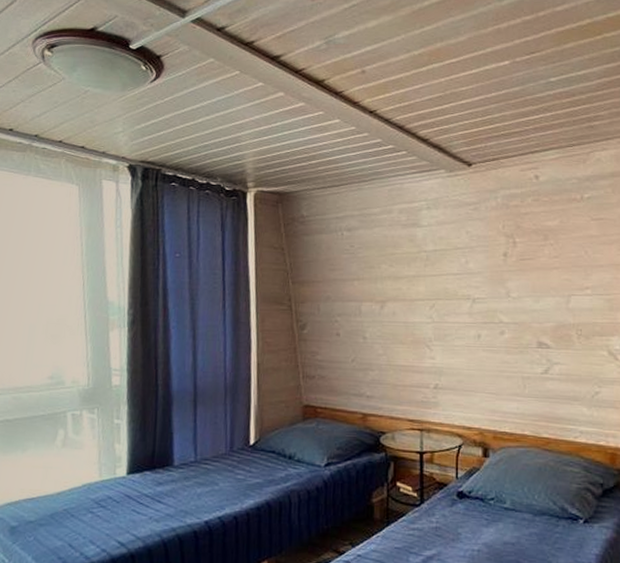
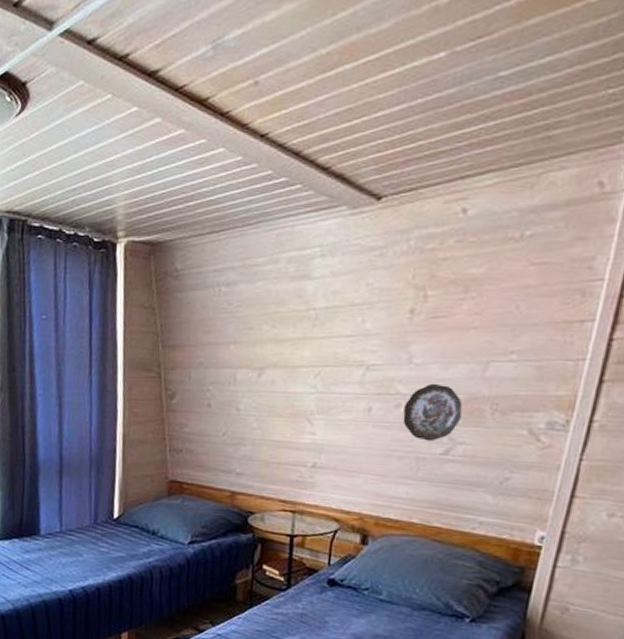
decorative plate: none [507,313,554,363] -> present [403,383,463,442]

